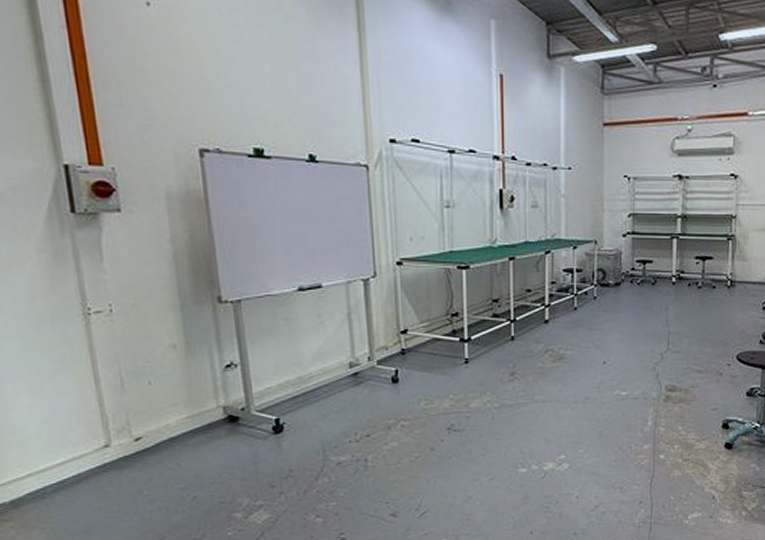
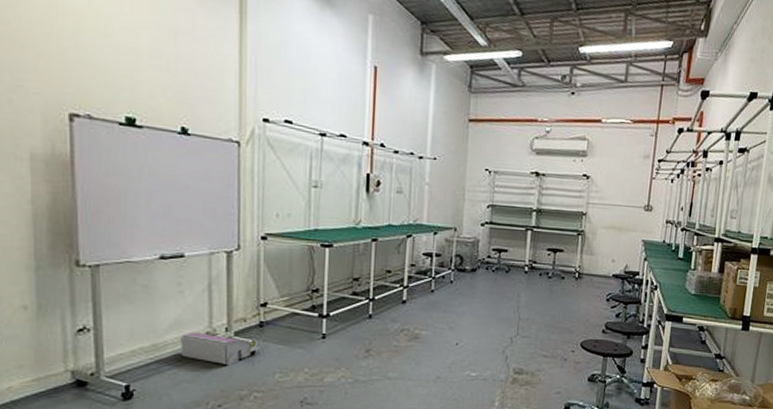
architectural model: none [318,363,403,395] -> present [172,332,259,366]

